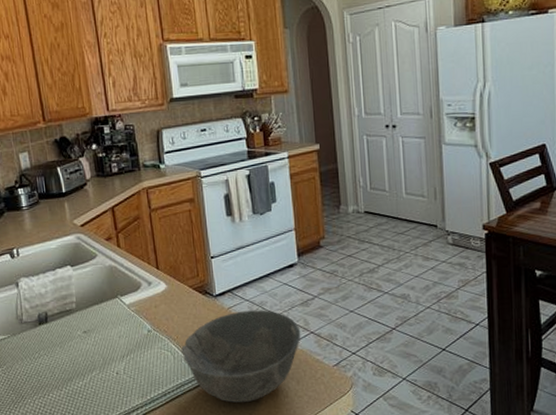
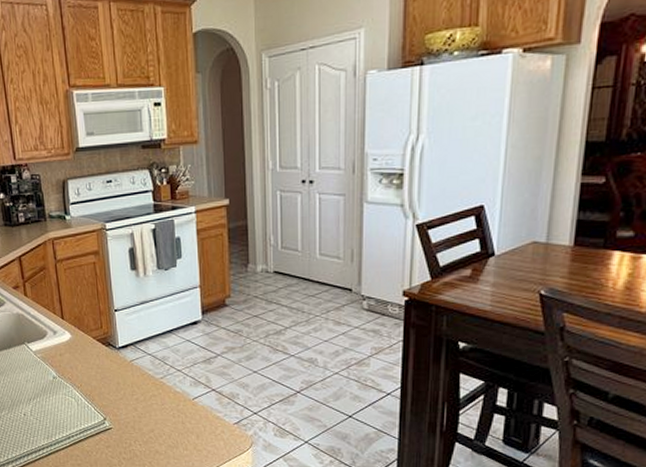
bowl: present [181,310,301,403] -> none [84,364,203,451]

